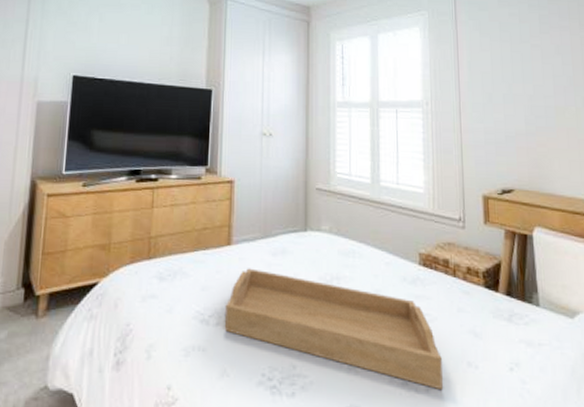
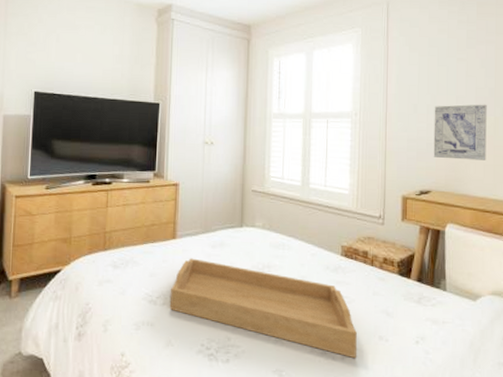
wall art: none [510,93,571,156] -> present [433,104,487,161]

